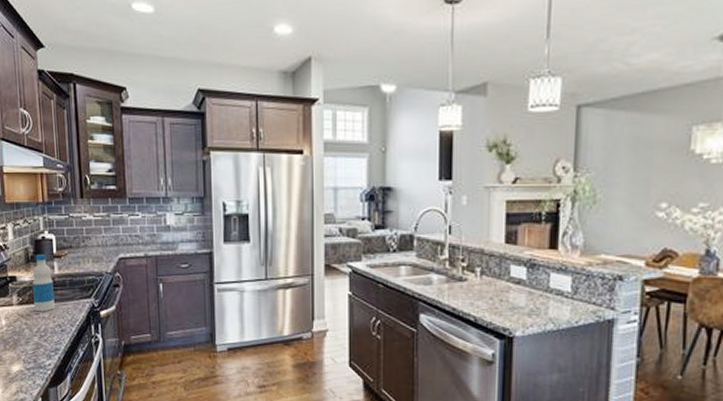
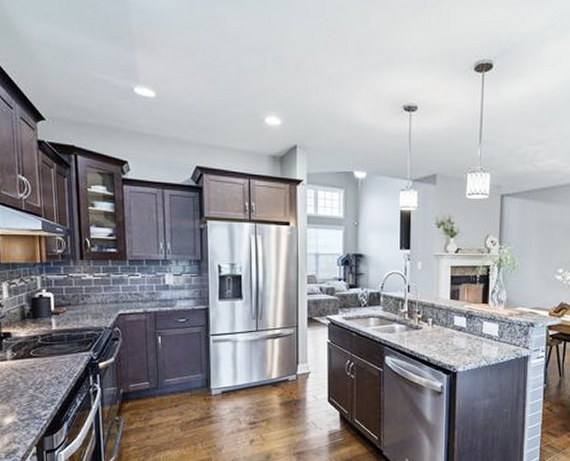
bottle: present [32,254,55,312] -> none [28,311,52,366]

